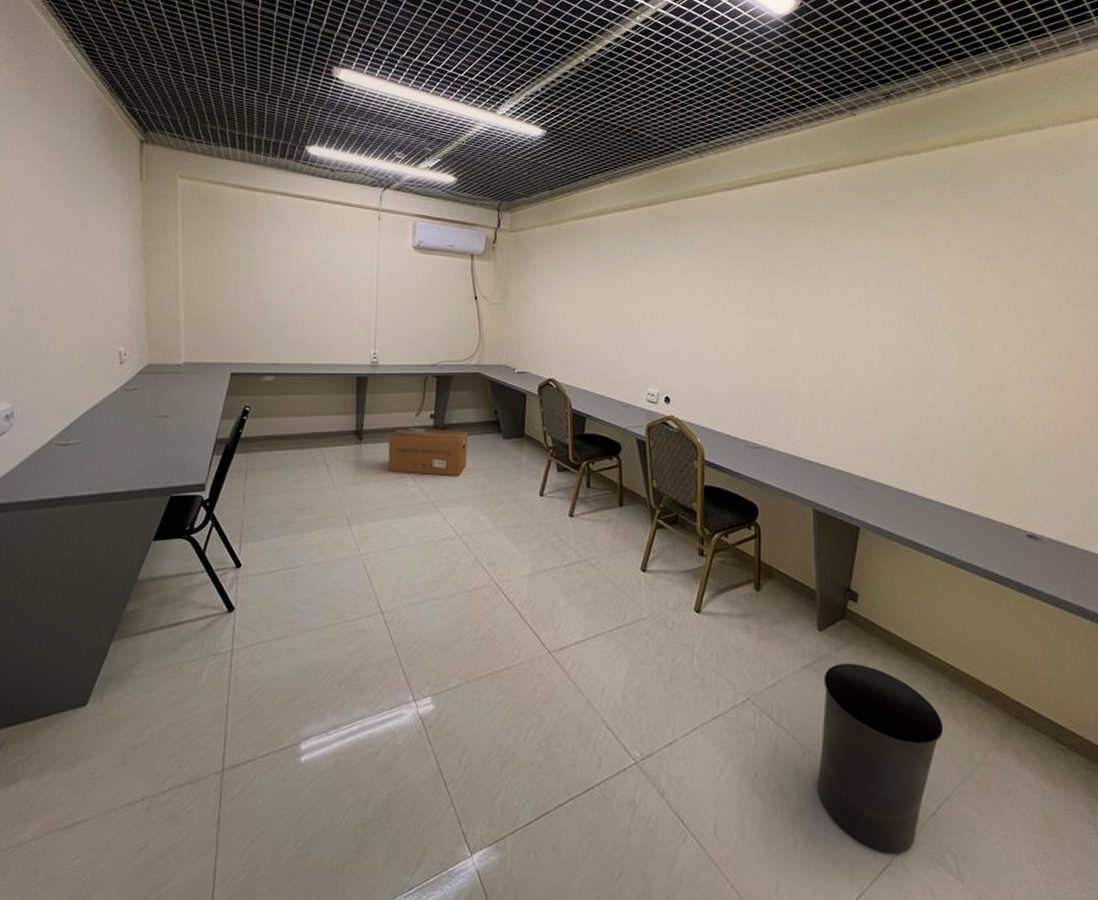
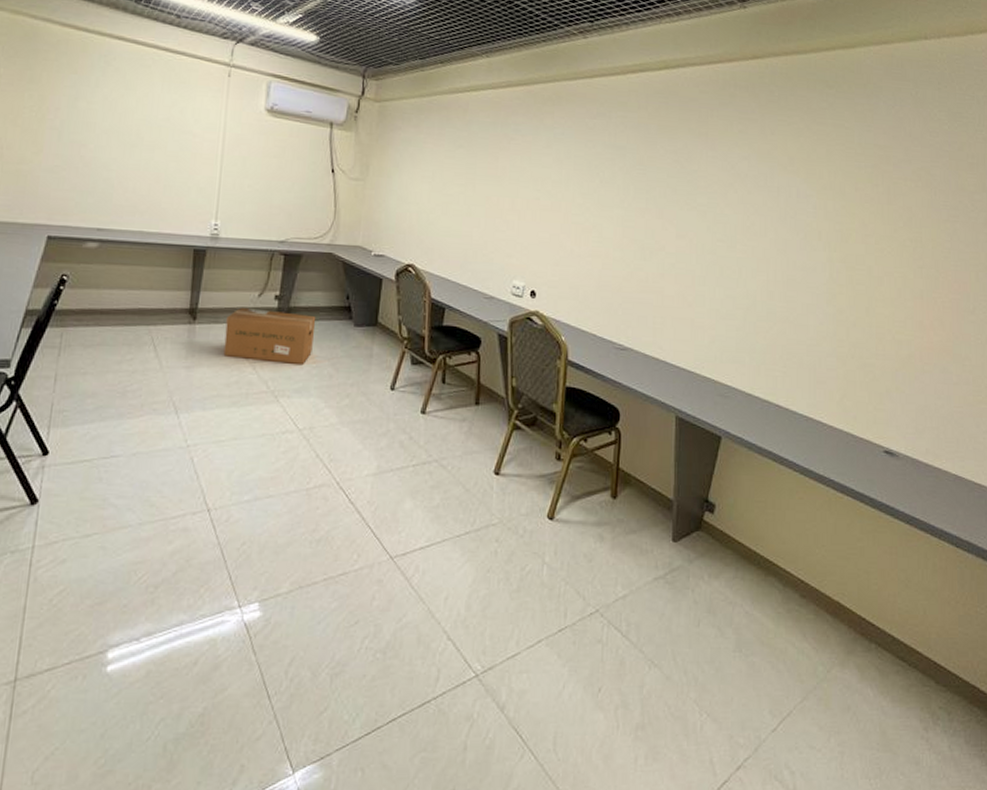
waste bin: present [817,663,944,854] -> none [661,575,790,770]

